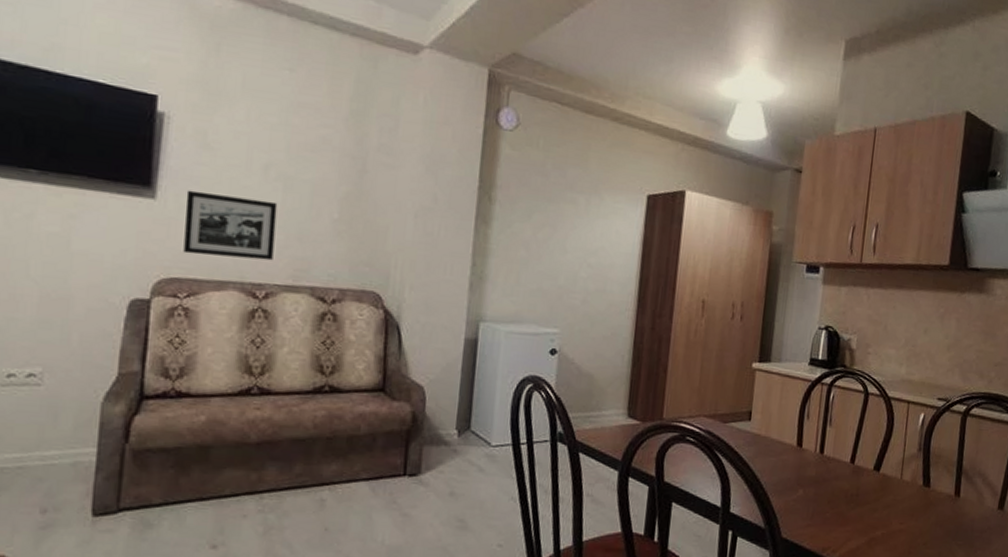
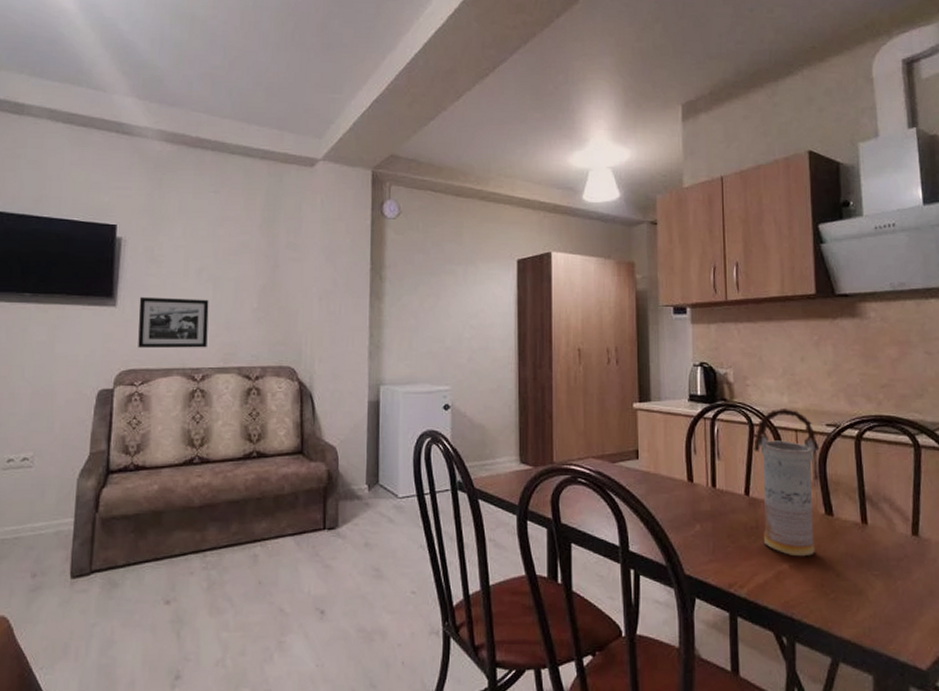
vase: none [862,379,928,525] -> present [752,409,820,557]

